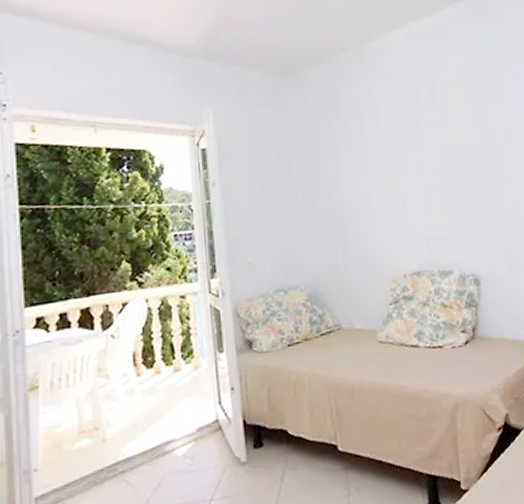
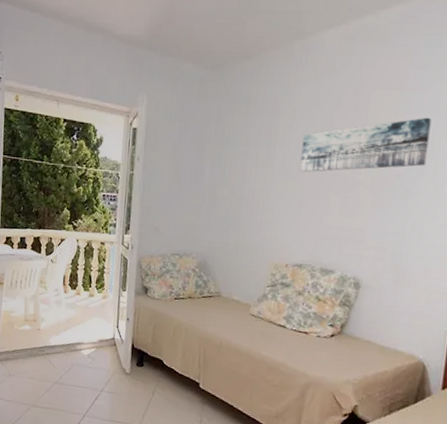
wall art: none [391,106,507,174] -> present [299,117,432,173]

